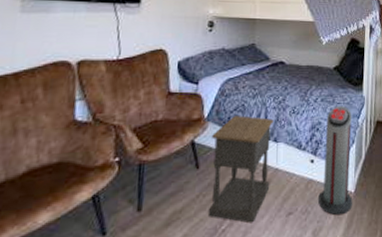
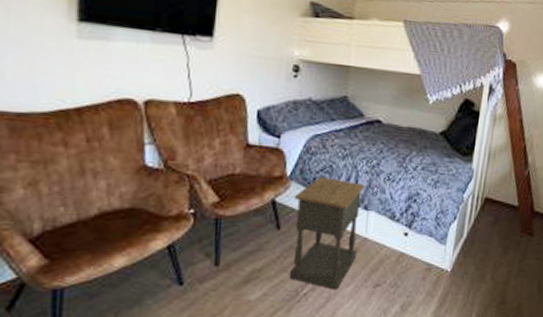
air purifier: present [318,105,353,216] -> none [409,176,456,293]

